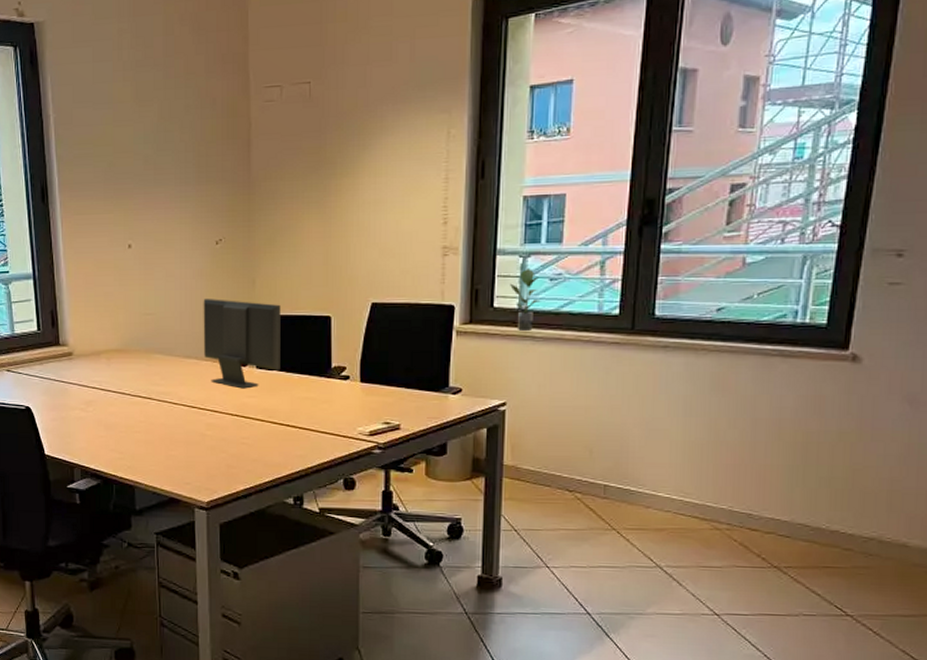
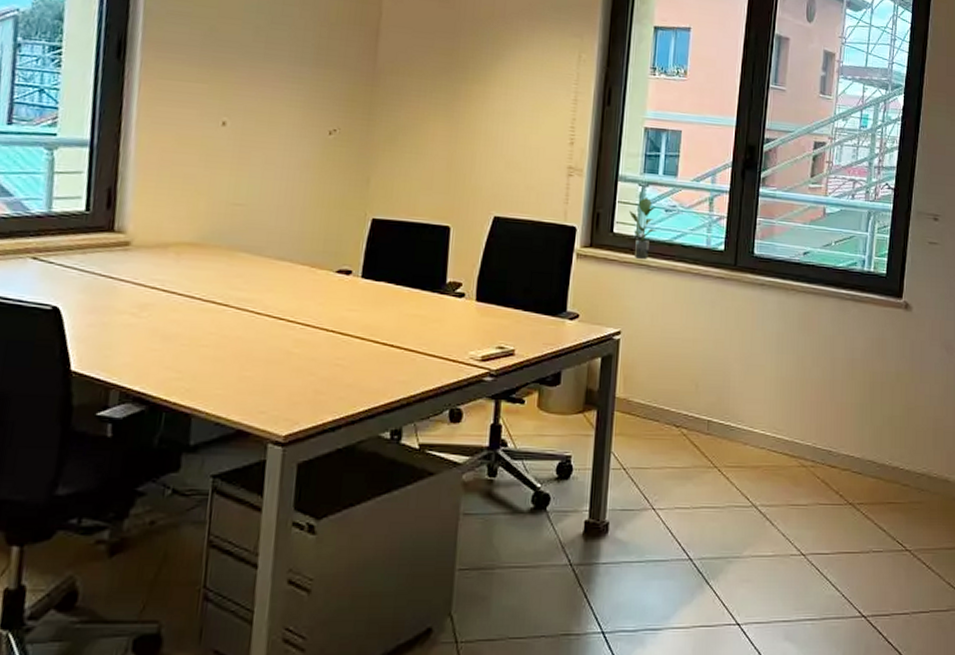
computer monitor: present [203,299,281,389] -> none [301,194,396,301]

